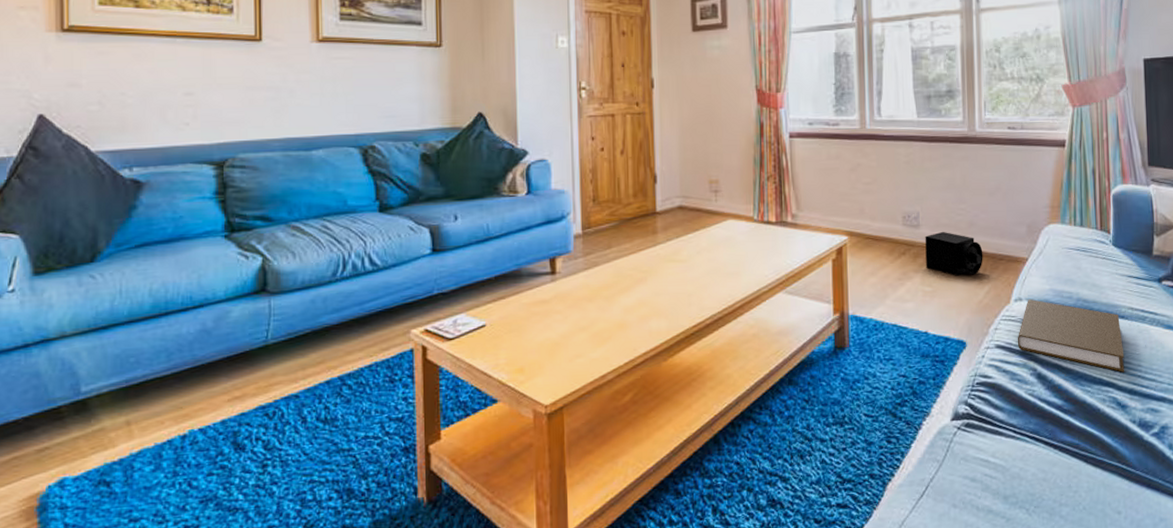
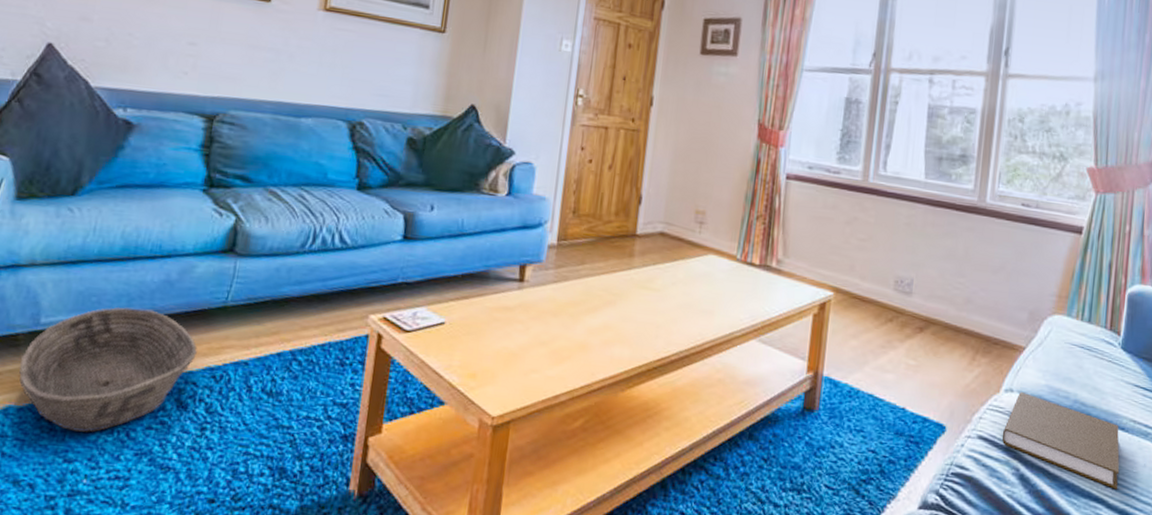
basket: none [68,361,246,491] -> present [19,307,197,432]
speaker: present [925,231,983,276] -> none [913,303,977,356]

